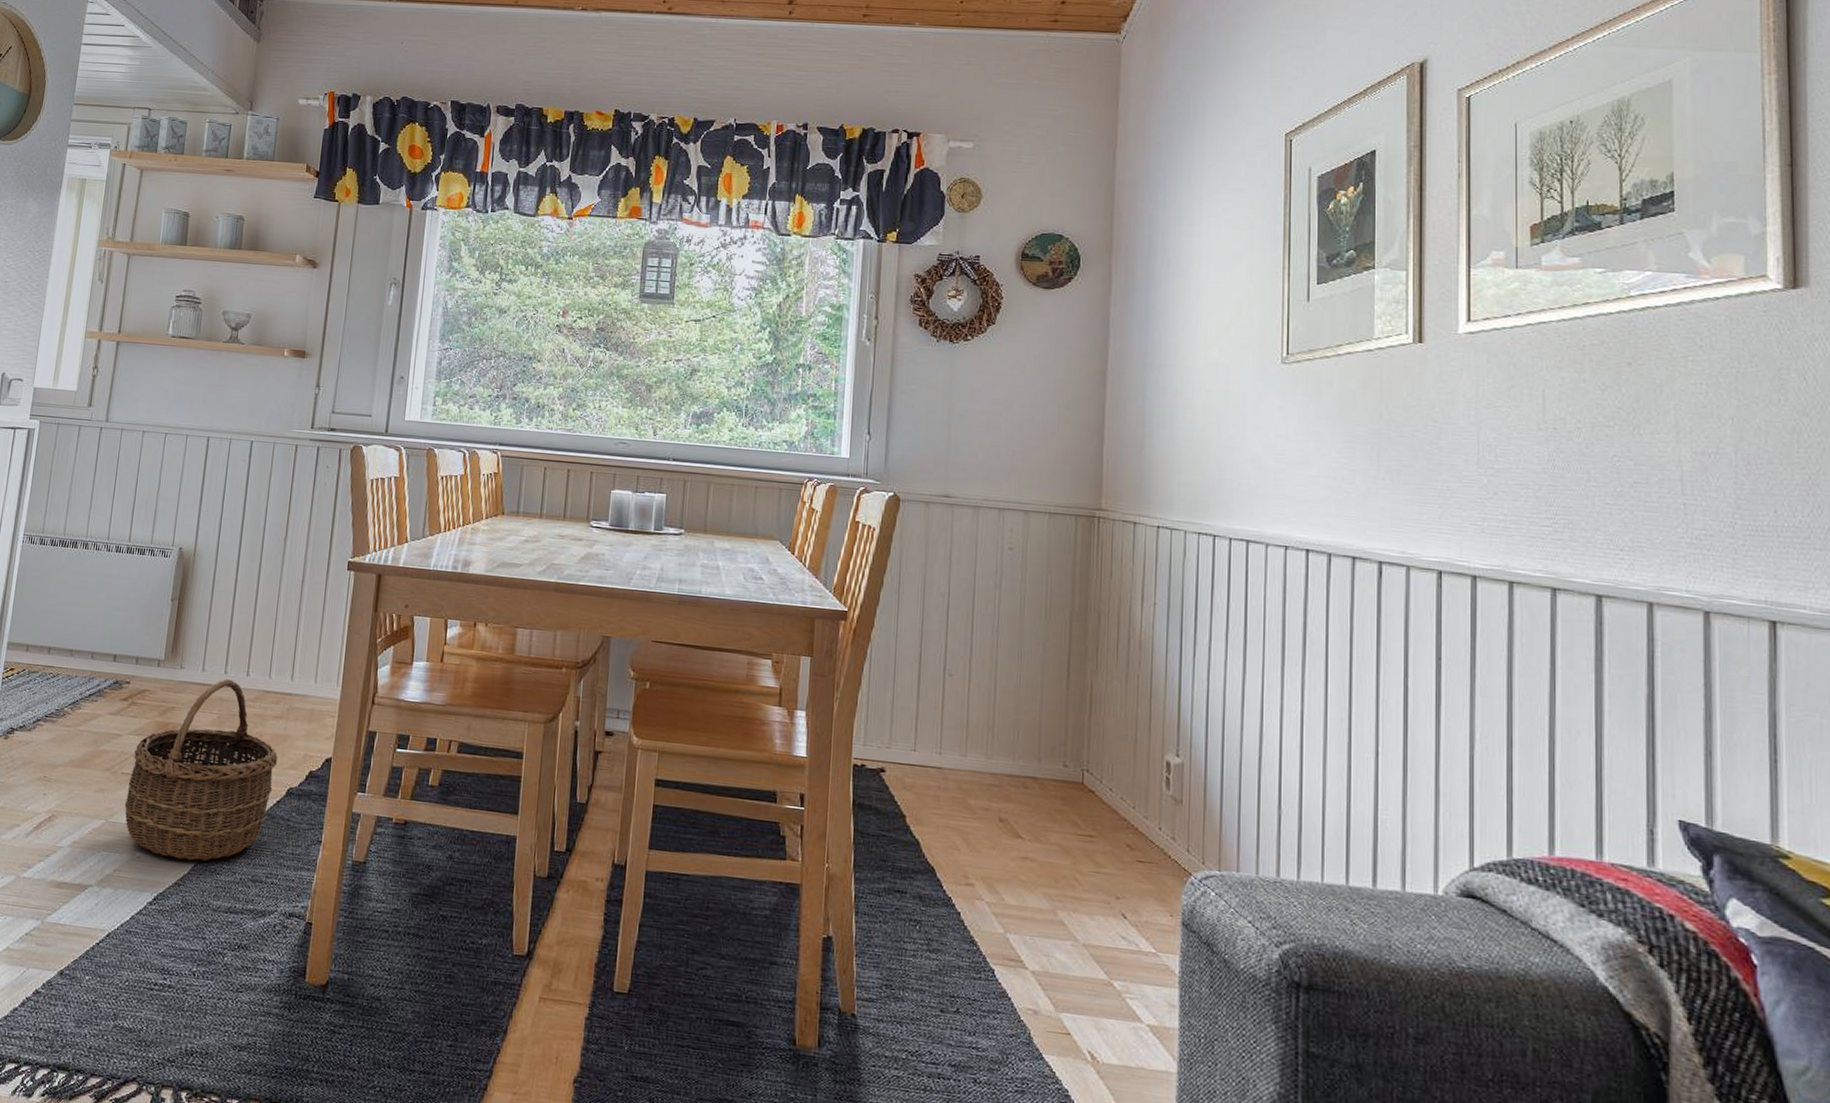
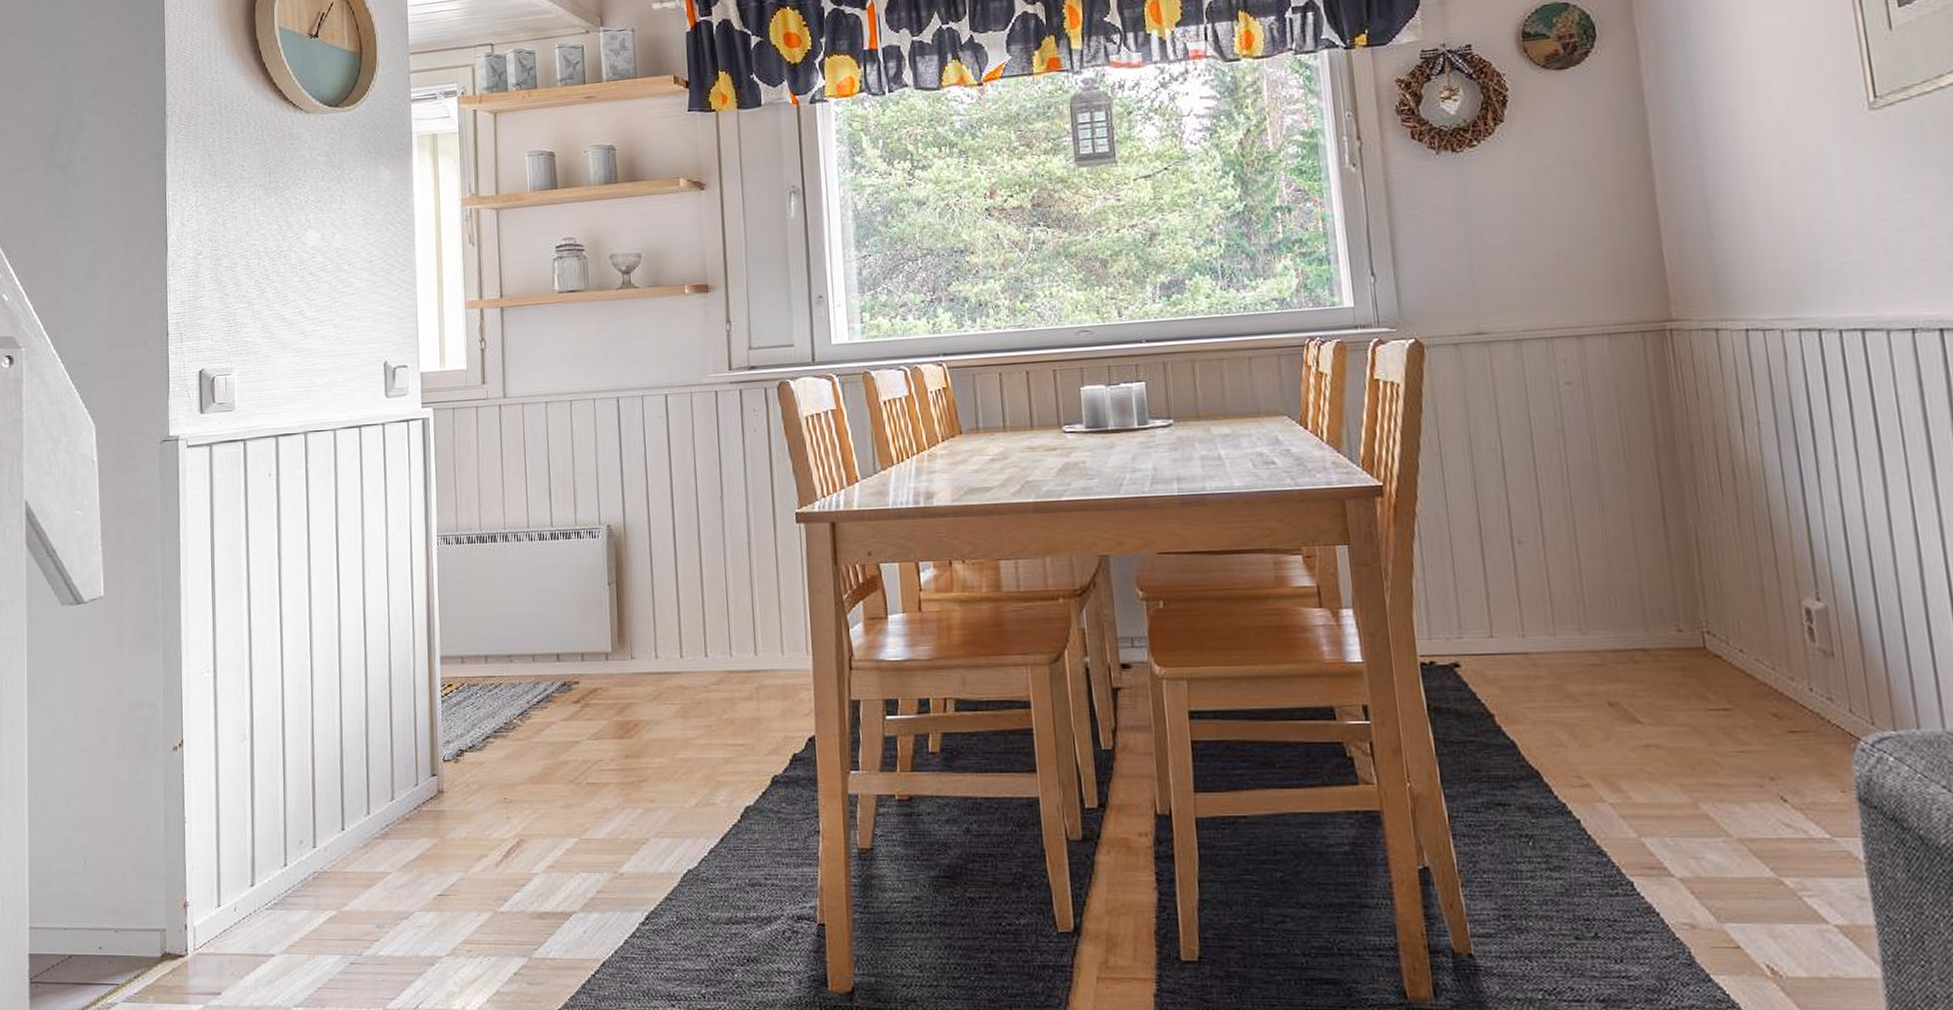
wicker basket: present [124,679,278,861] -> none [596,664,756,871]

